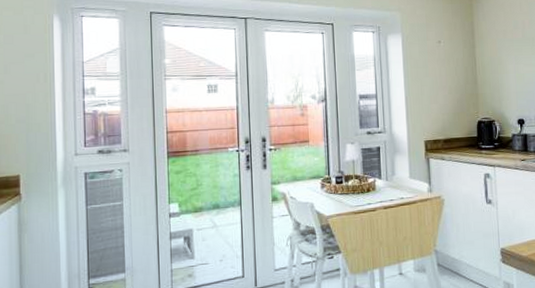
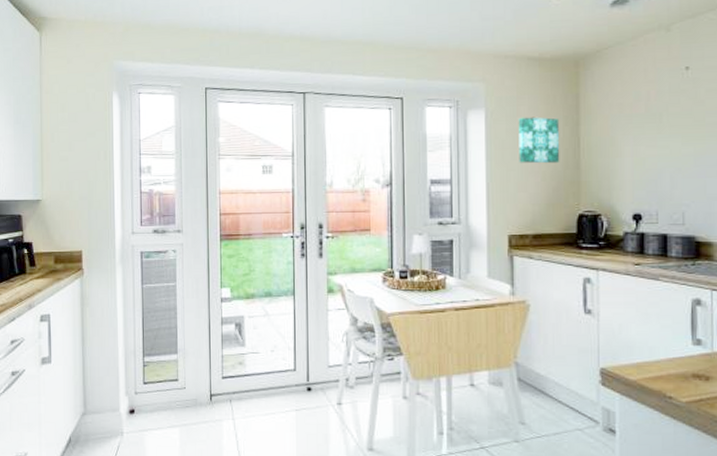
wall art: none [428,41,462,80] -> present [518,117,560,164]

